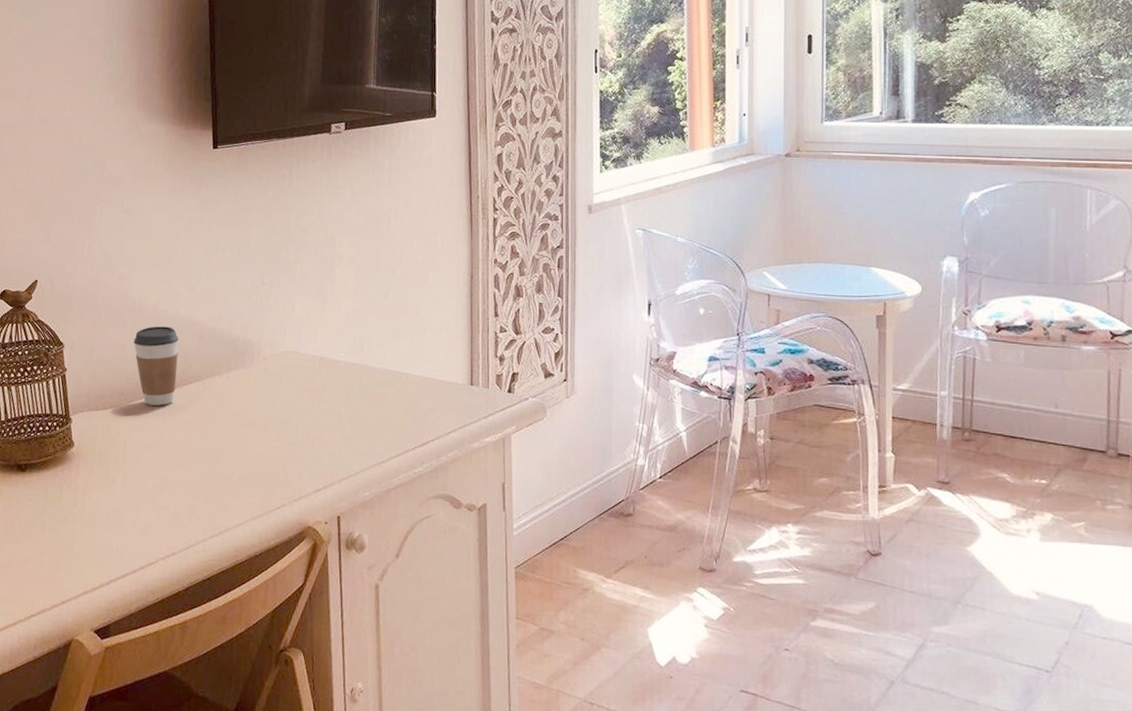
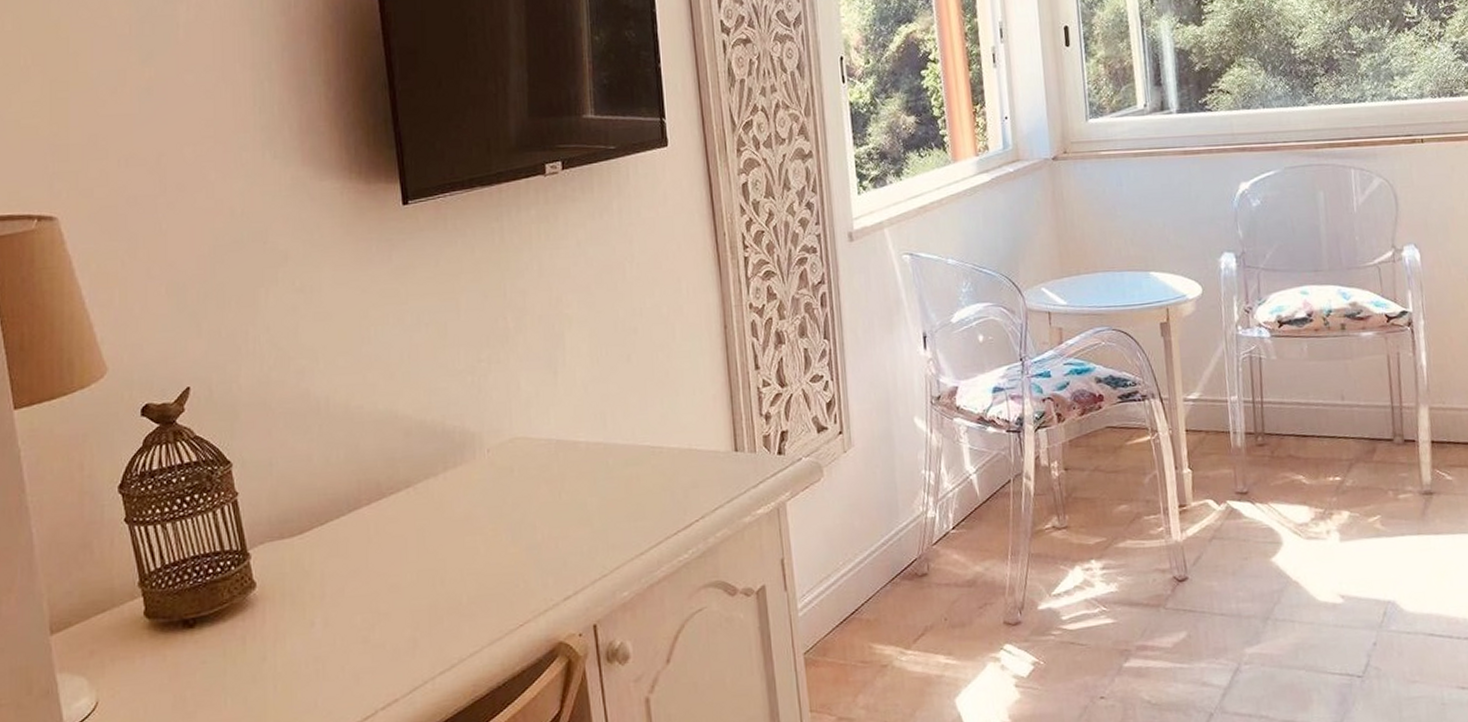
coffee cup: present [134,326,179,406] -> none [322,425,382,524]

